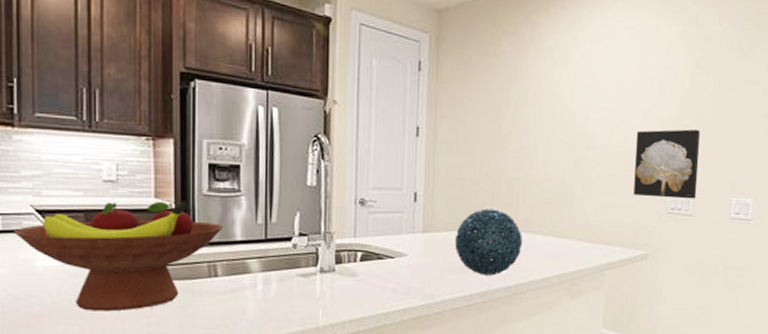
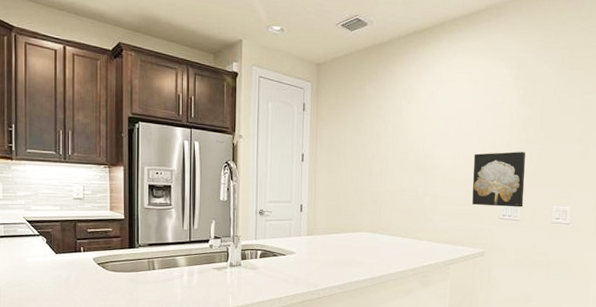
fruit bowl: present [14,201,224,312] -> none [12,213,160,296]
decorative ball: present [454,208,522,276] -> none [331,216,384,269]

